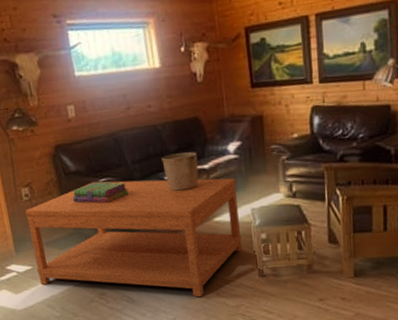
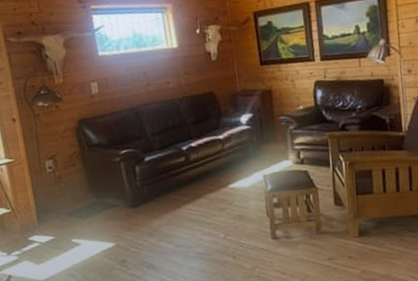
coffee table: present [25,177,243,298] -> none [48,147,256,261]
stack of books: present [73,181,129,203] -> none [95,153,149,174]
ceramic pot: present [161,152,199,191] -> none [179,123,214,161]

